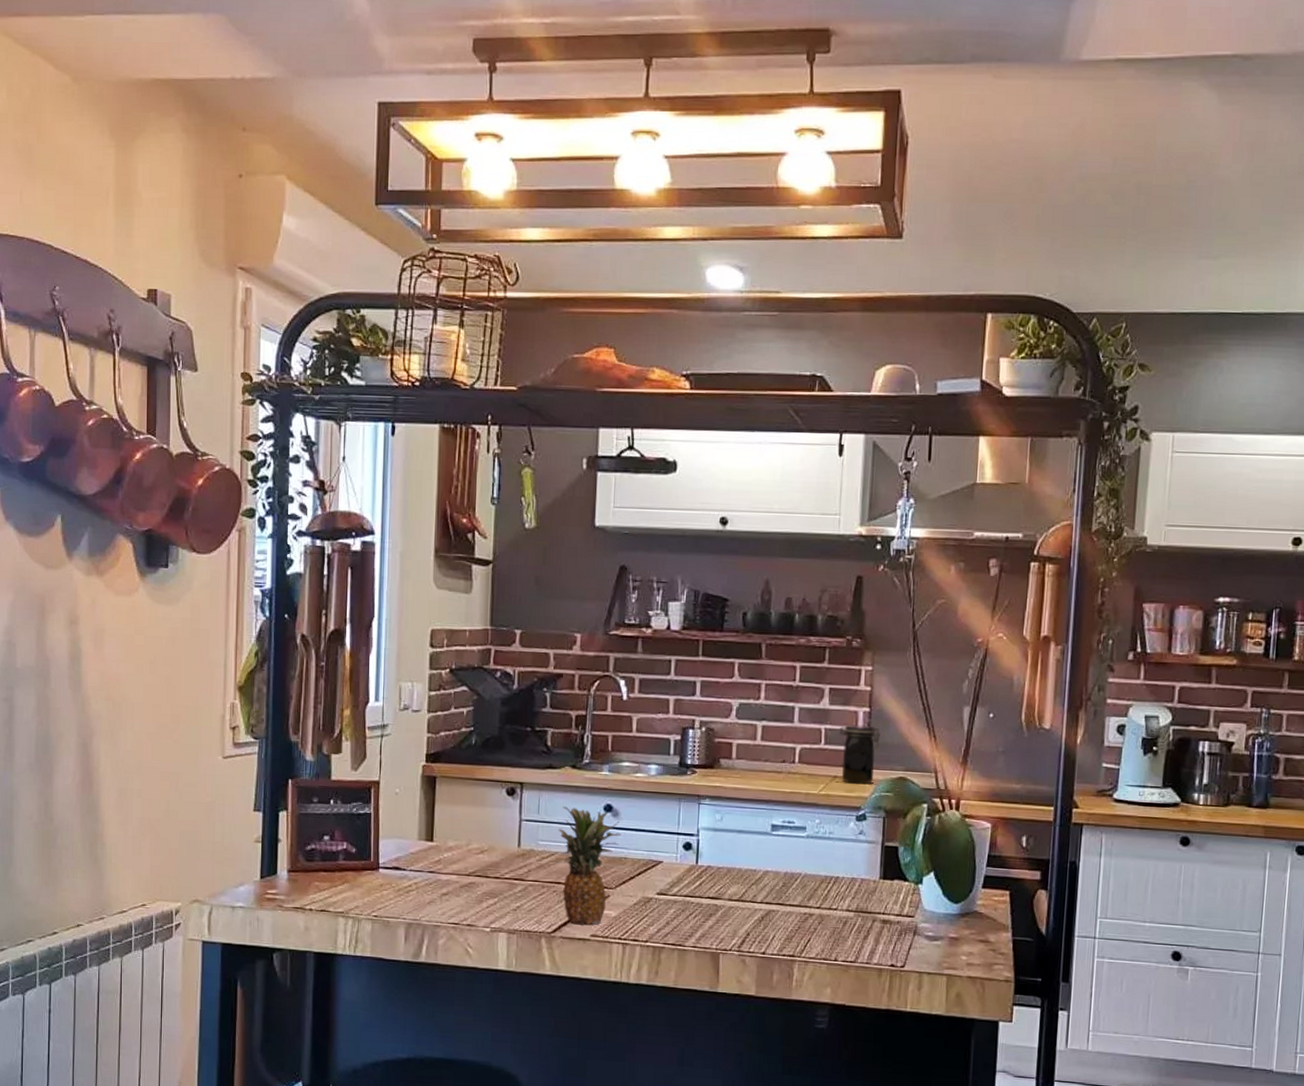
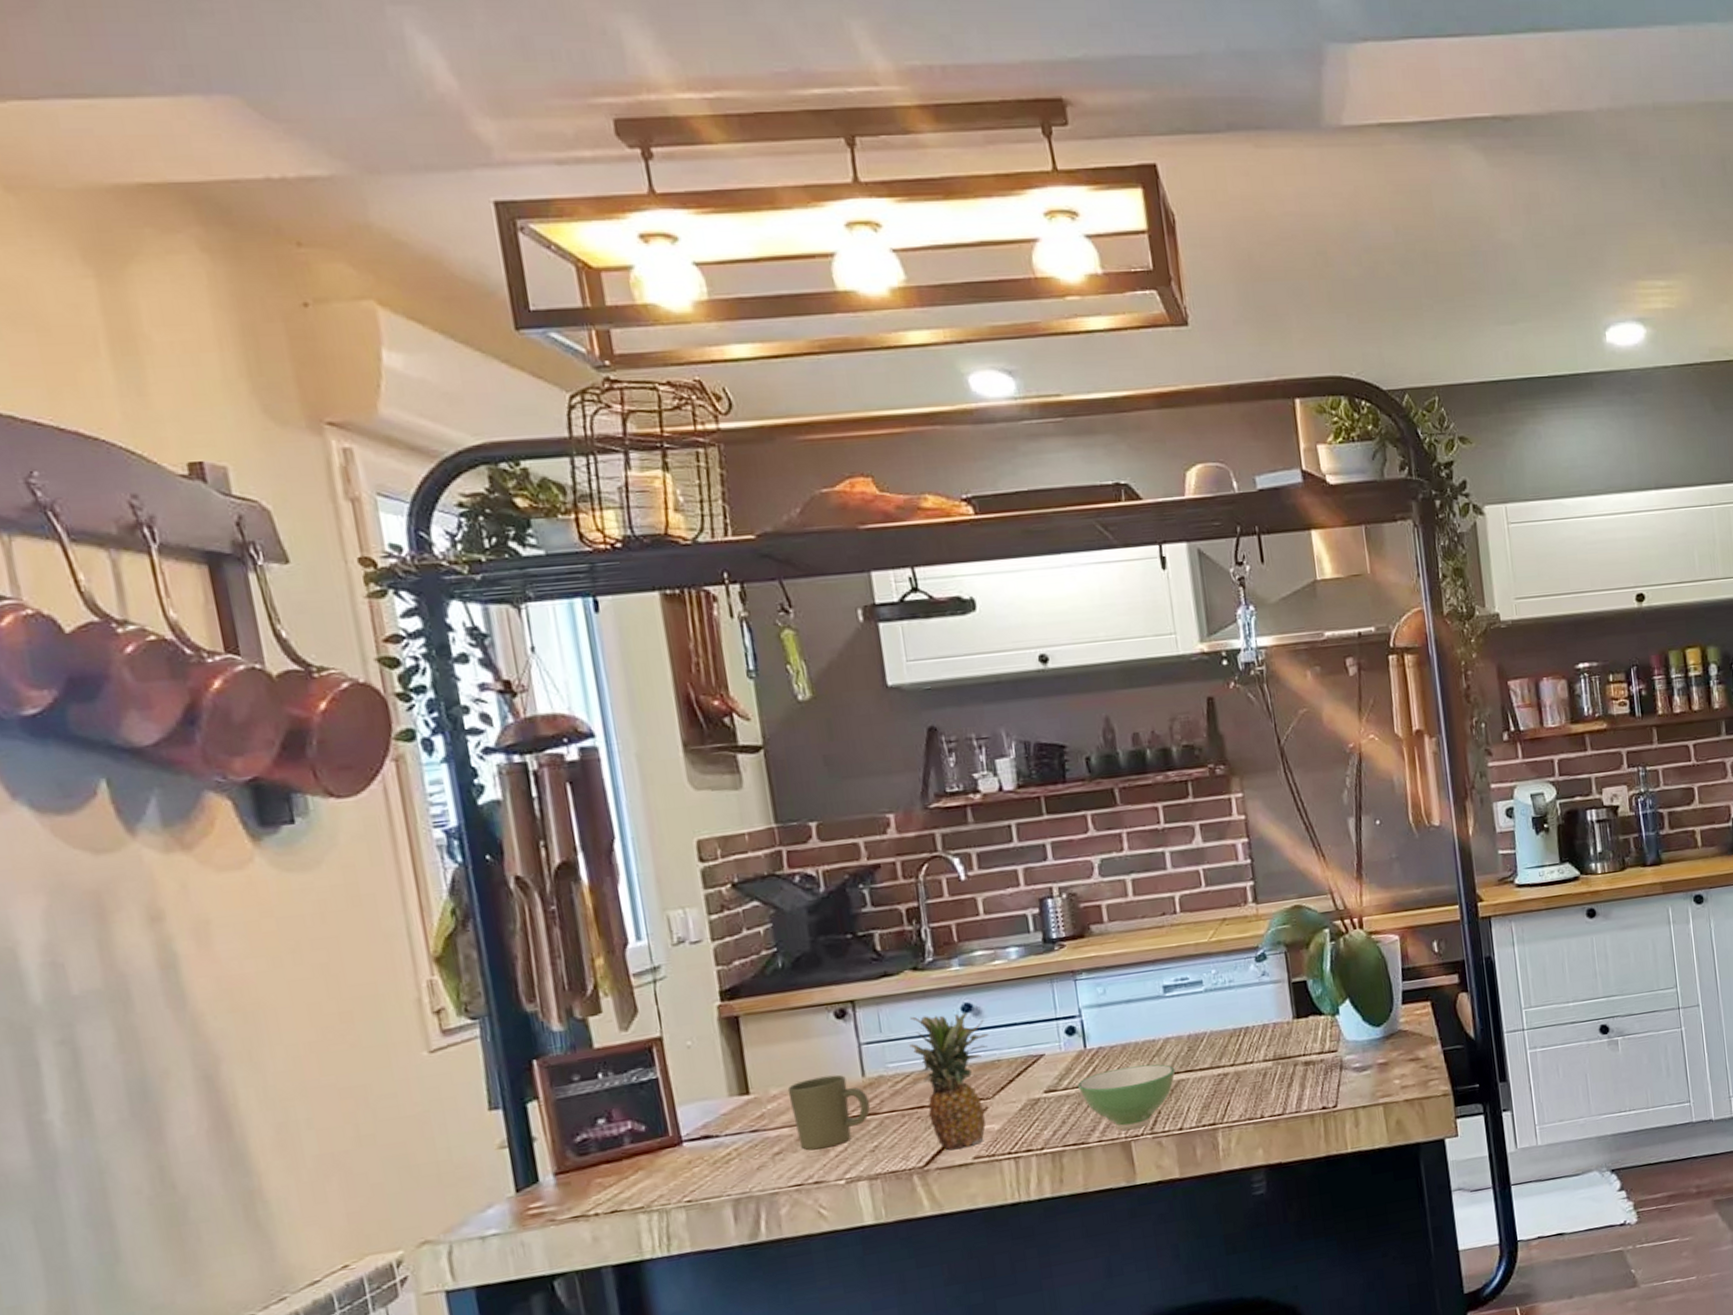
mug: none [461,839,519,899] -> present [787,1074,870,1151]
bowl: none [684,887,769,944] -> present [1077,1064,1176,1131]
jar: present [840,724,881,785] -> none [1219,856,1267,924]

